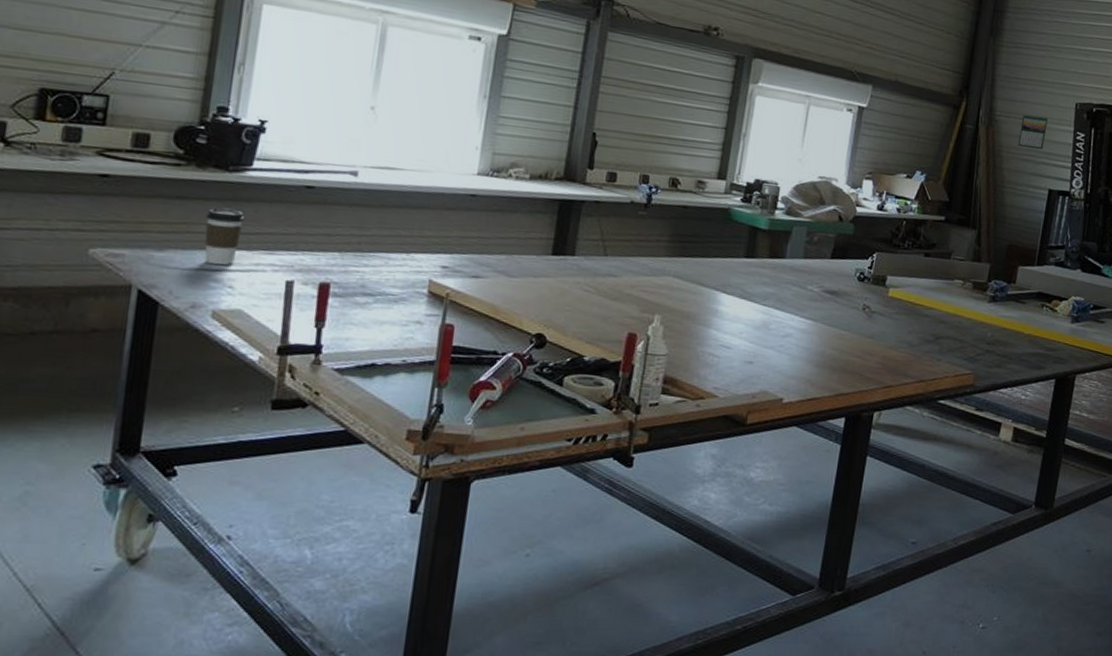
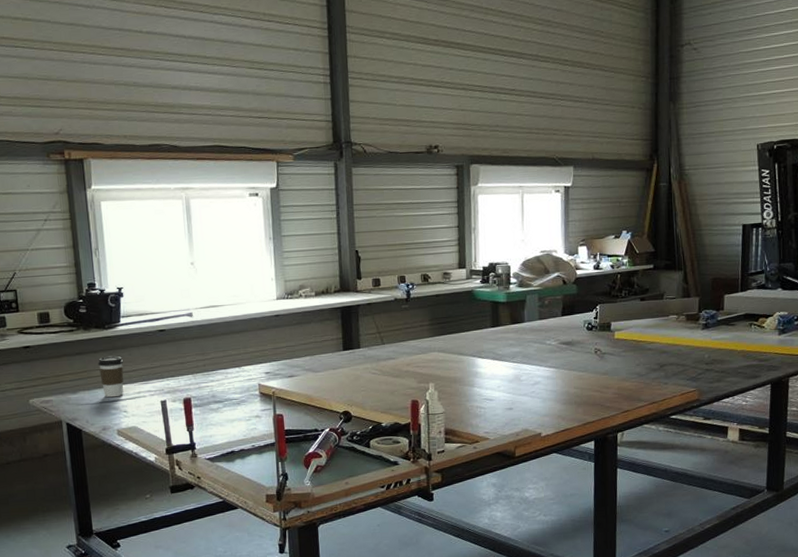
calendar: present [1018,114,1048,150] -> none [709,162,733,192]

